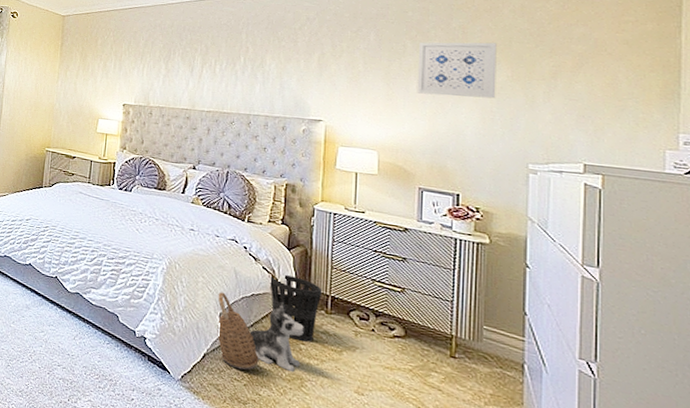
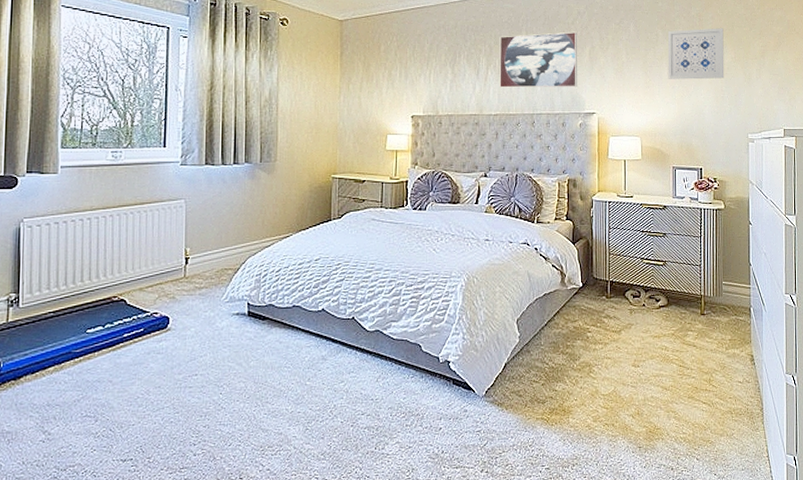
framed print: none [214,37,305,93] -> present [500,31,577,88]
basket: present [217,292,259,370] -> none [514,298,554,371]
plush toy: present [249,301,305,373] -> none [544,295,591,362]
wastebasket: present [269,275,323,343] -> none [559,269,603,330]

